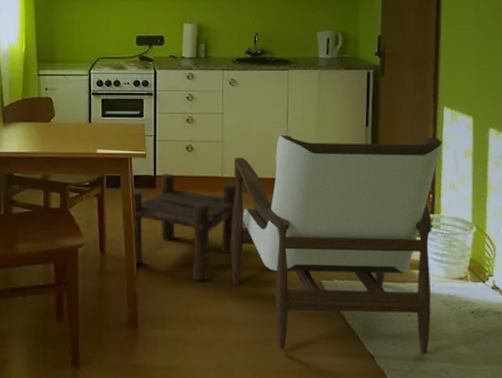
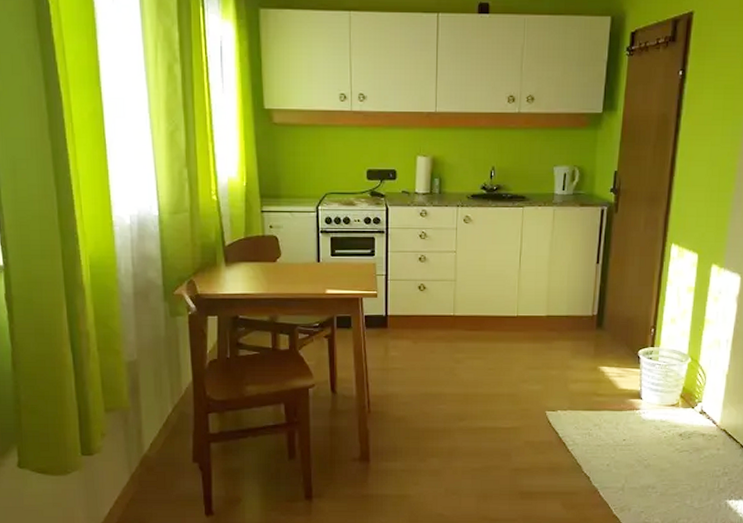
stool: present [132,173,237,281] -> none [363,313,469,416]
armchair: present [231,135,443,354] -> none [461,274,668,475]

